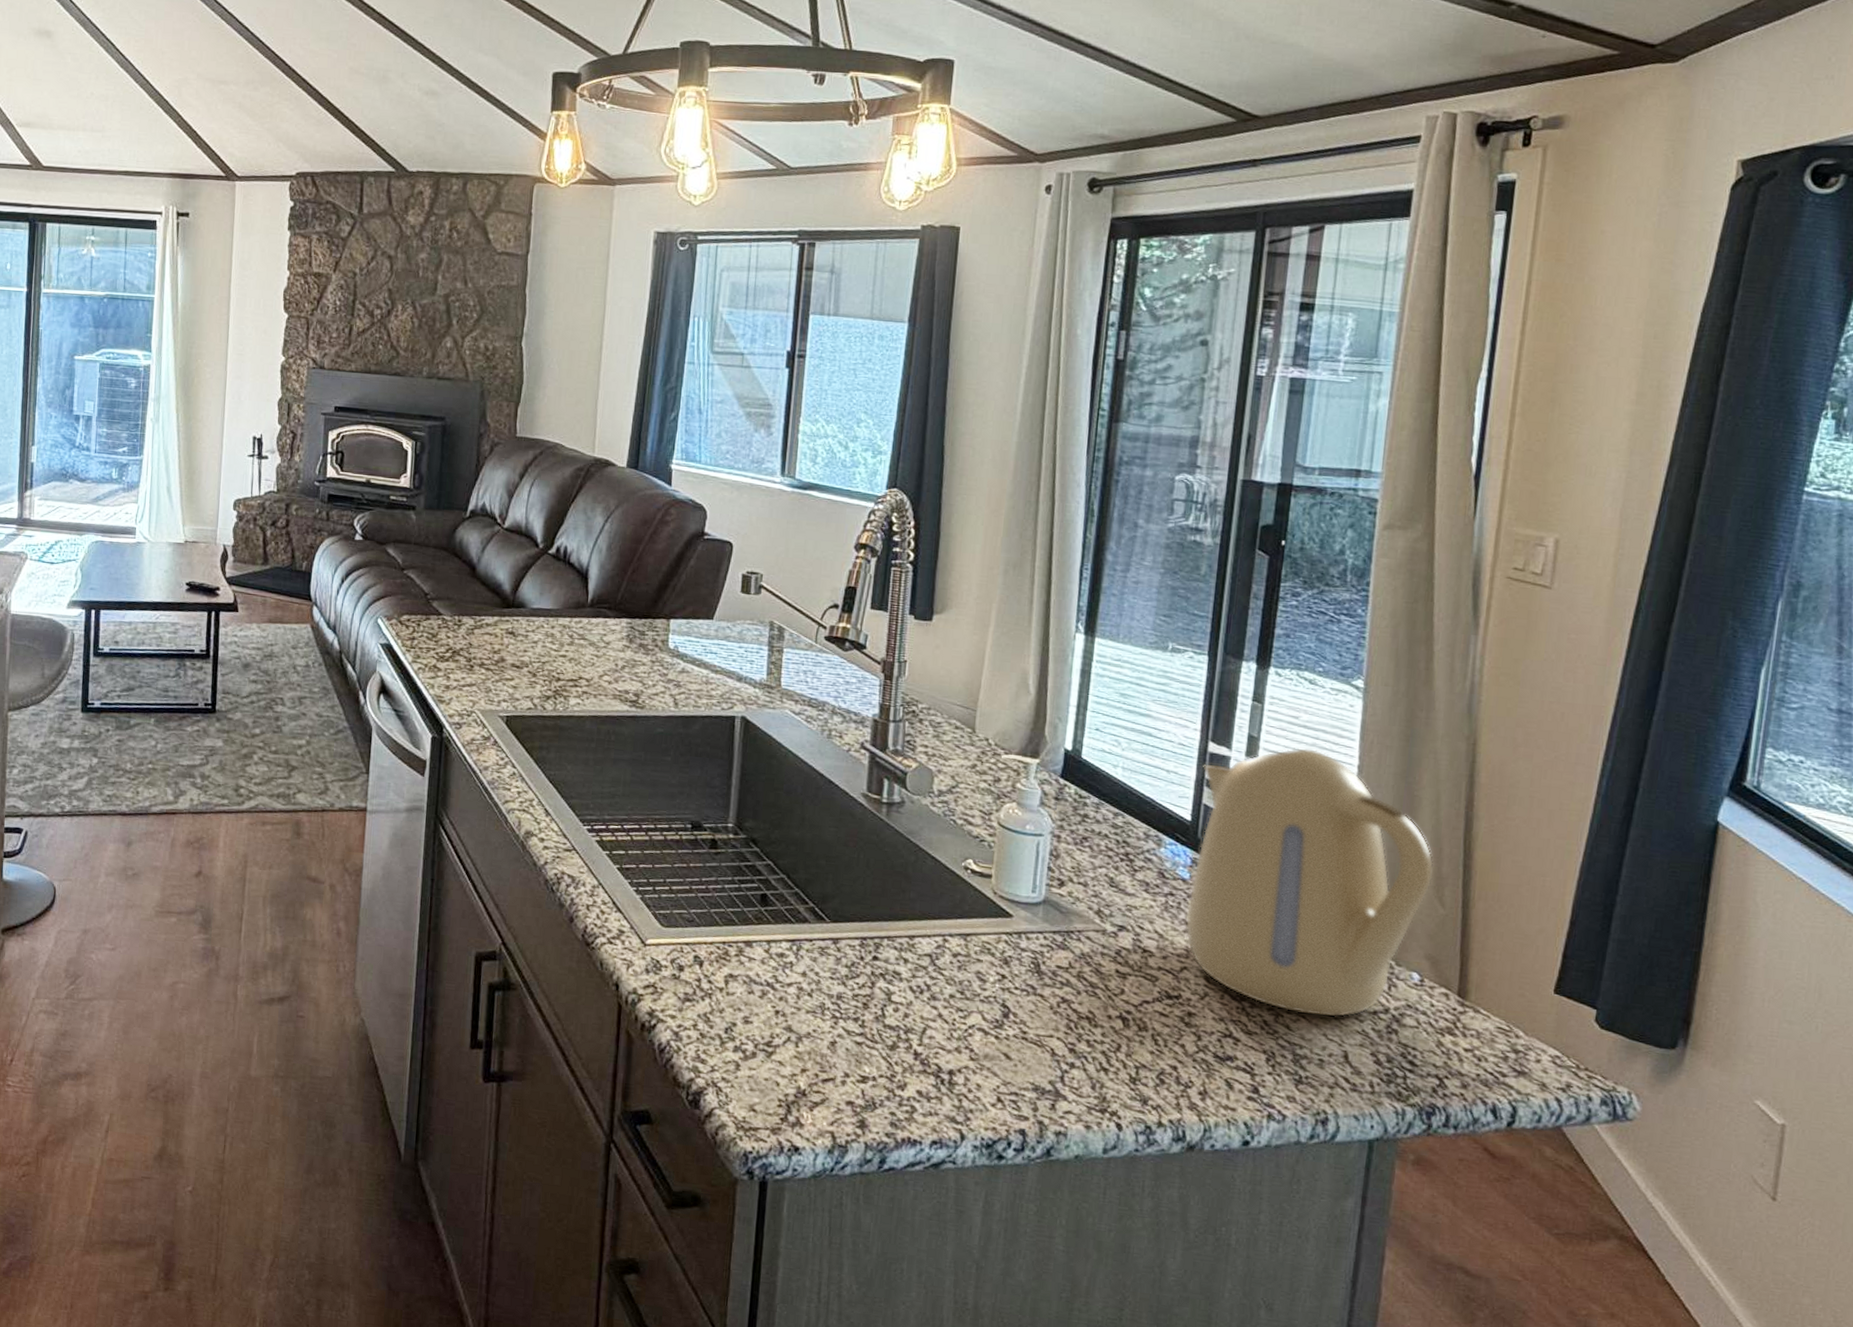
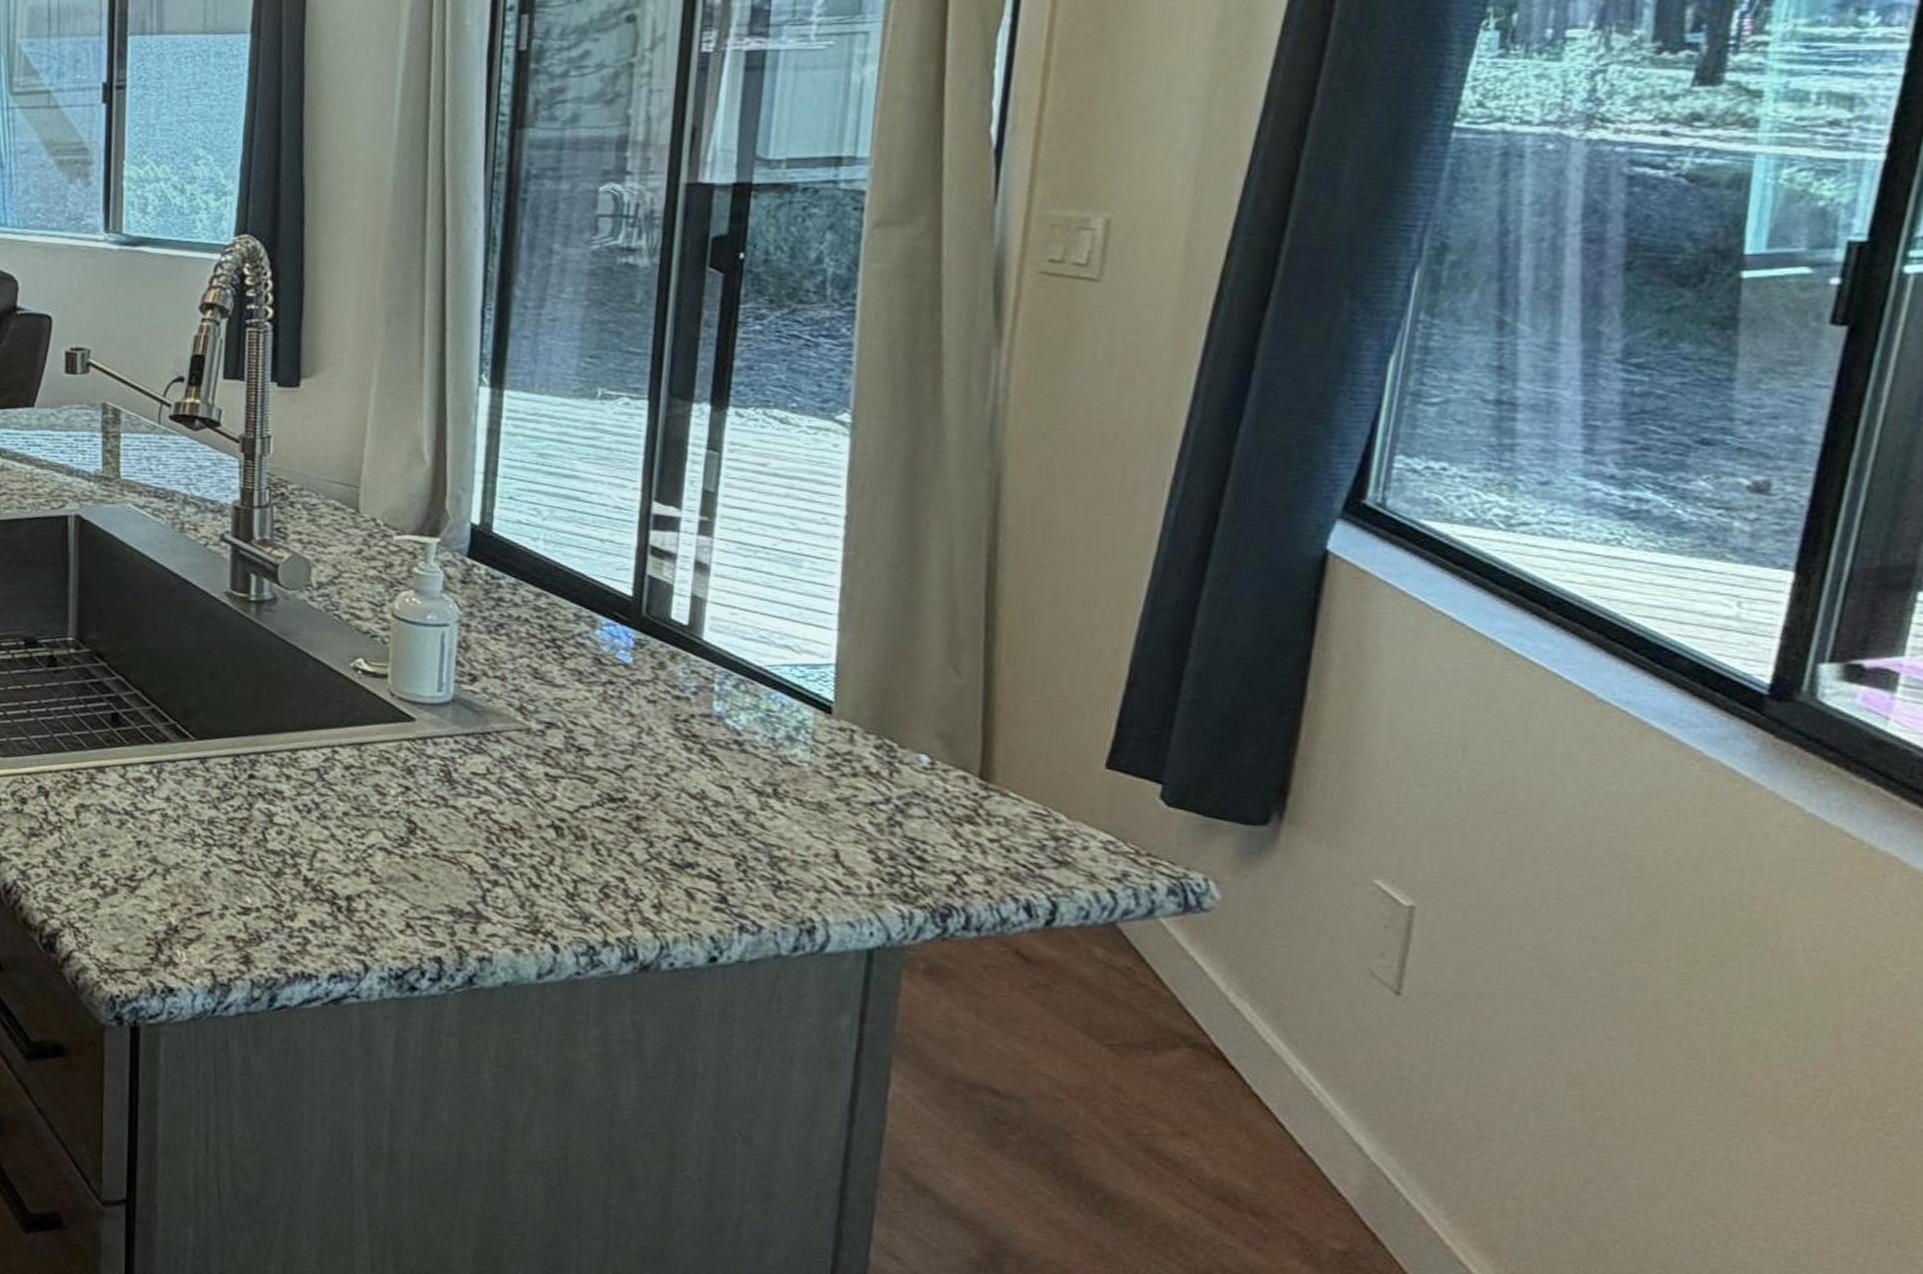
kettle: present [1185,747,1434,1018] -> none [629,499,947,813]

